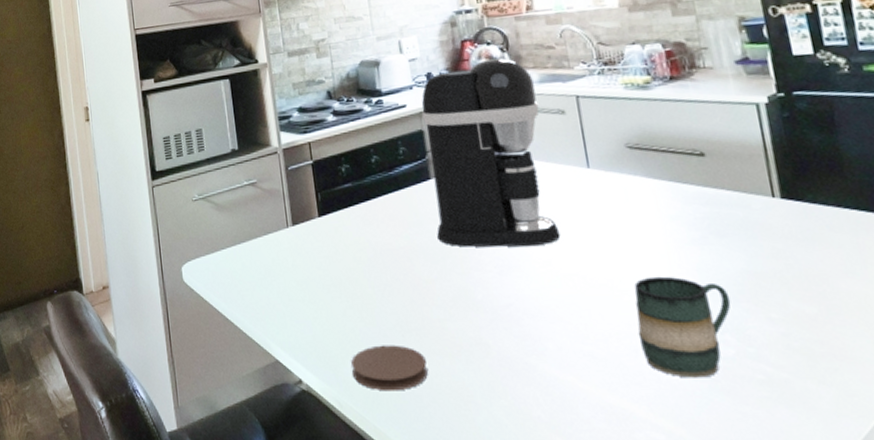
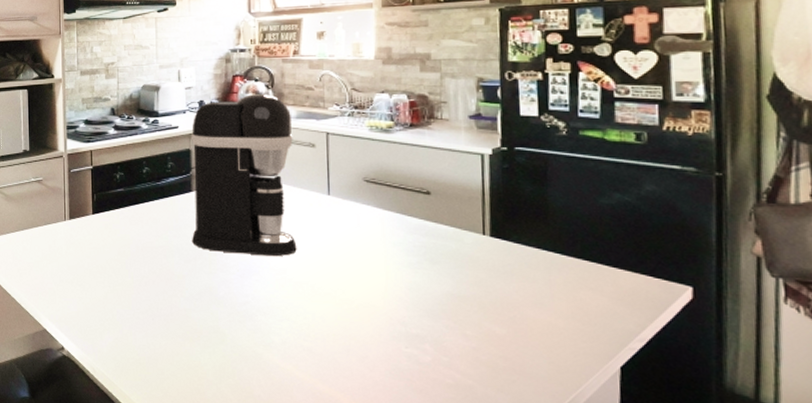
coaster: present [351,345,428,391] -> none [107,325,170,364]
mug: present [634,276,731,378] -> none [351,291,434,378]

